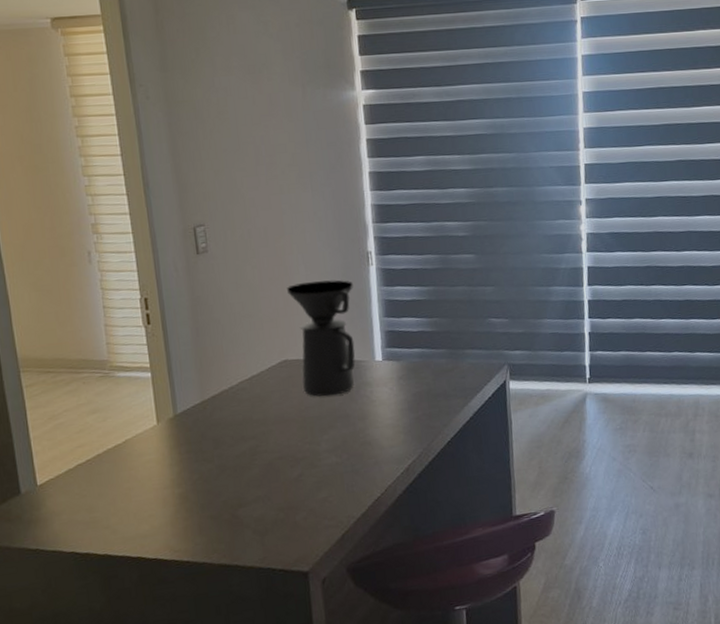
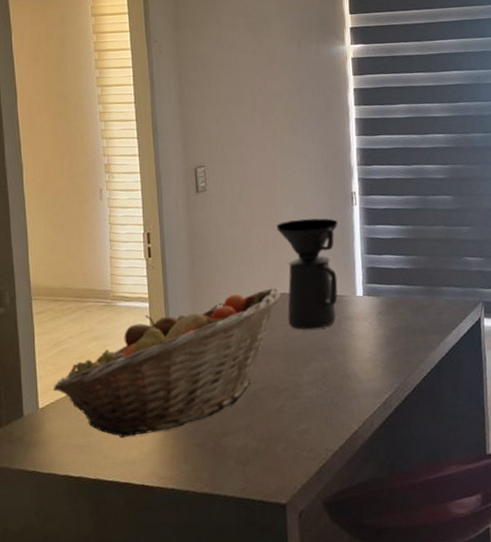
fruit basket: none [51,354,294,513] -> present [53,288,281,439]

